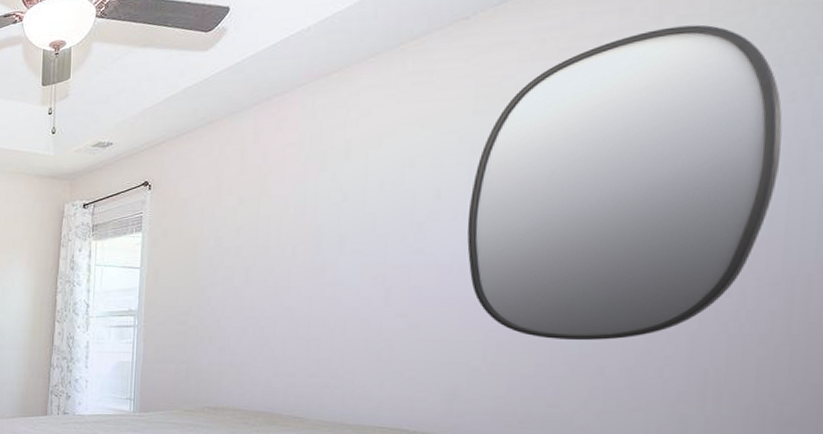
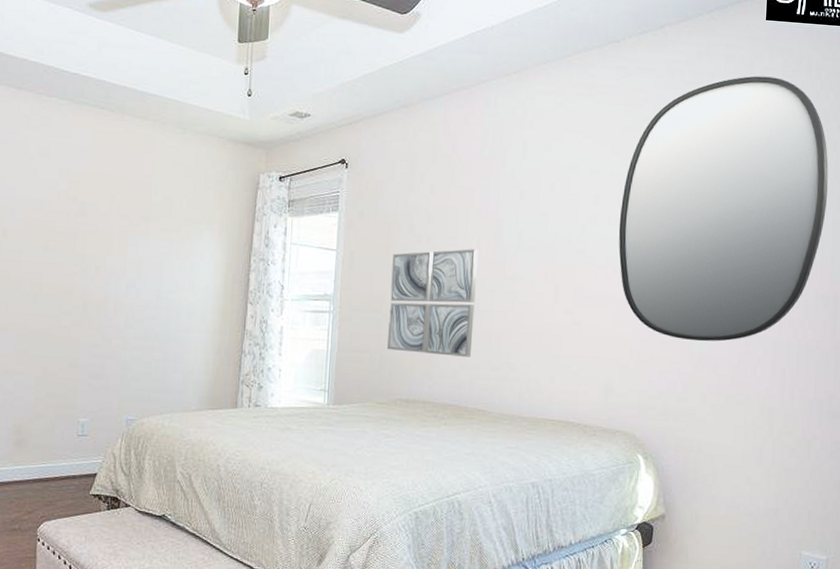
wall art: none [193,257,294,365] -> present [386,249,479,357]

